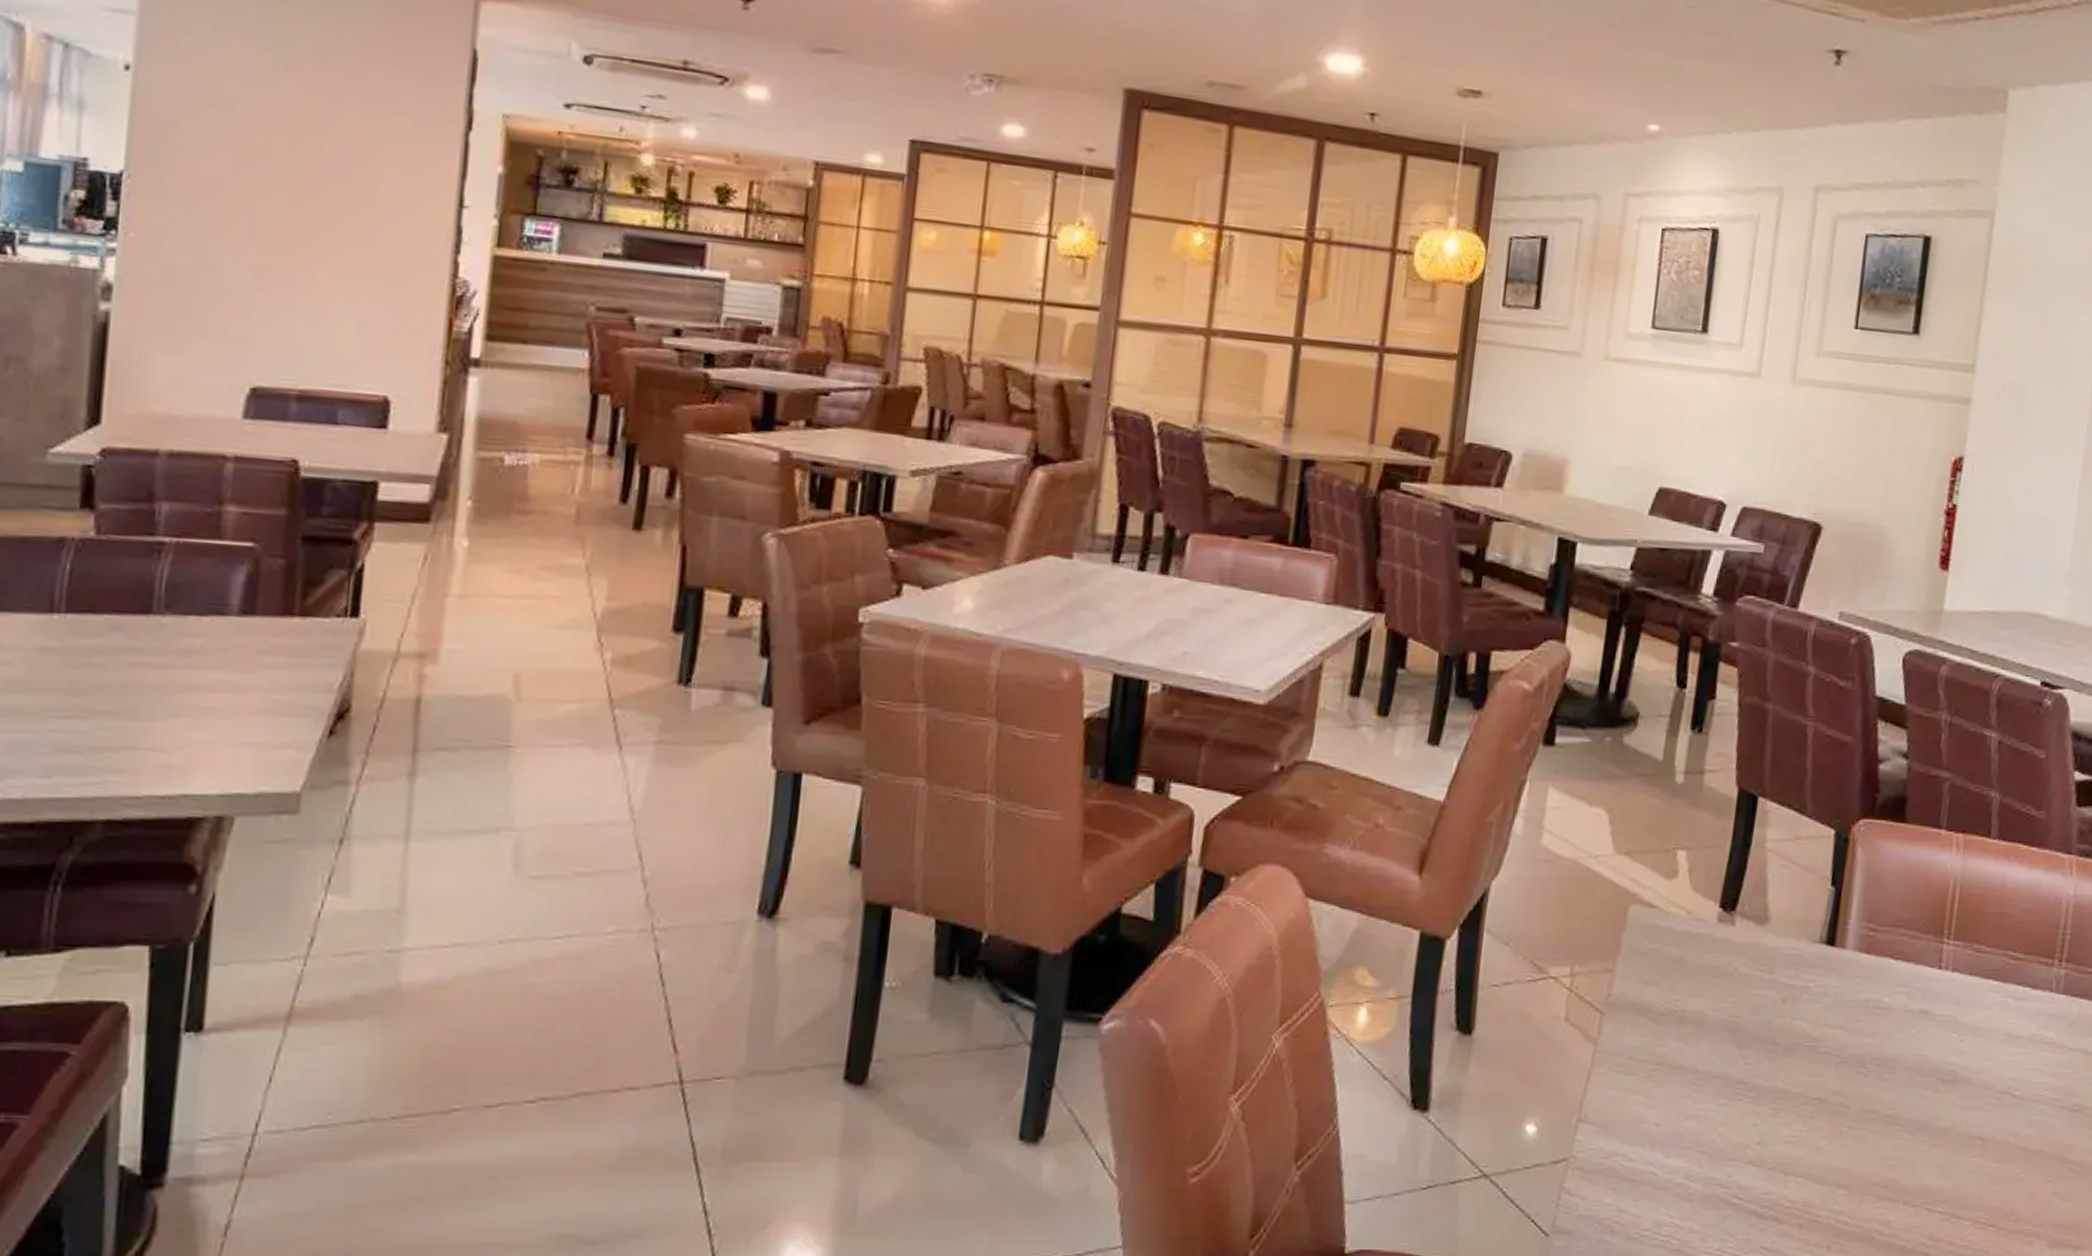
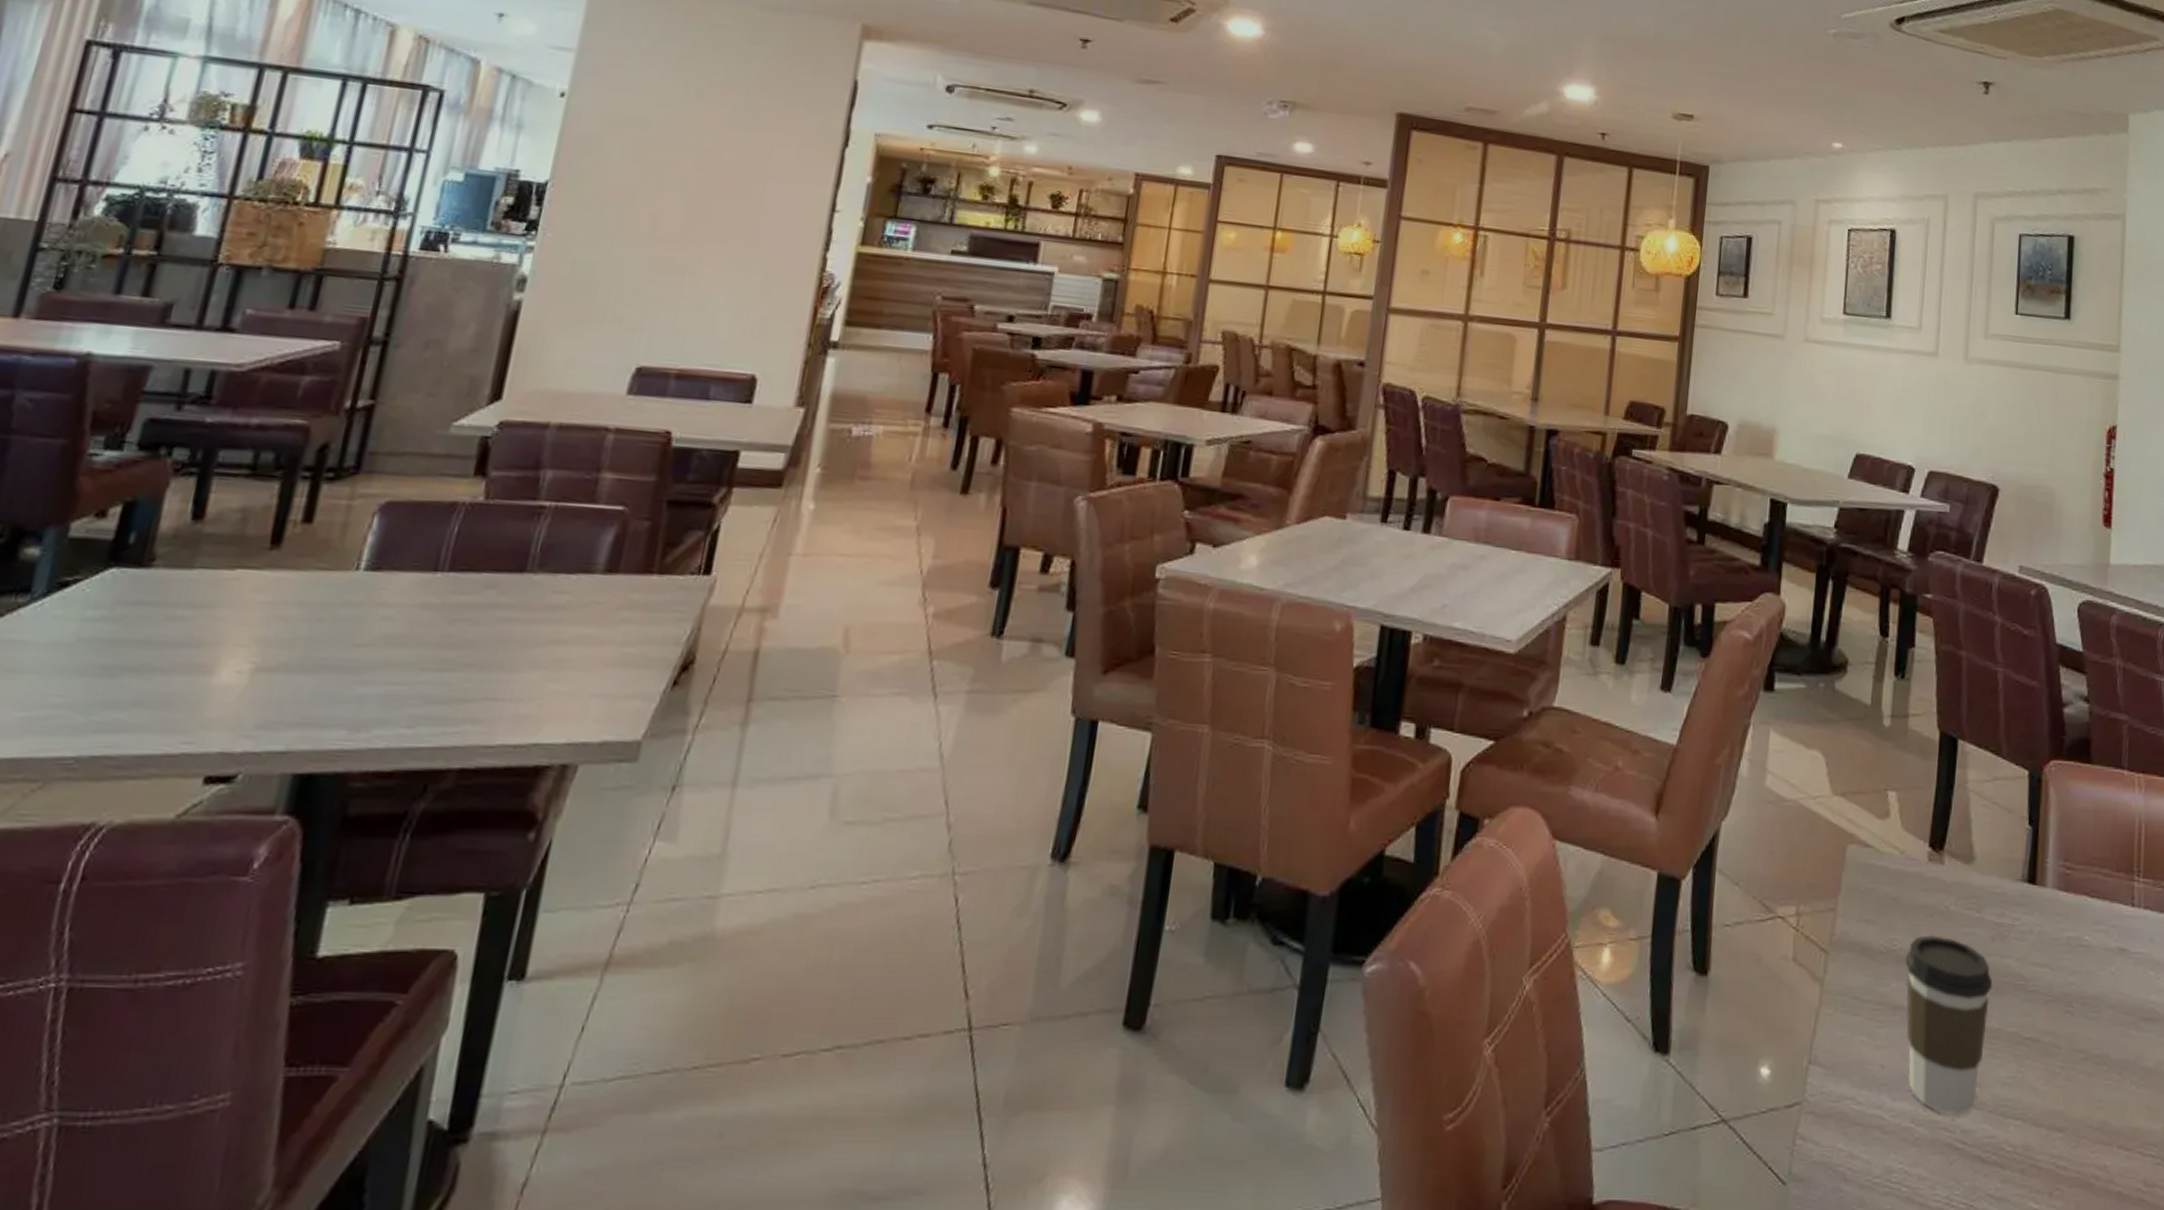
coffee cup: none [1684,996,1781,1173] -> present [1905,935,1993,1116]

